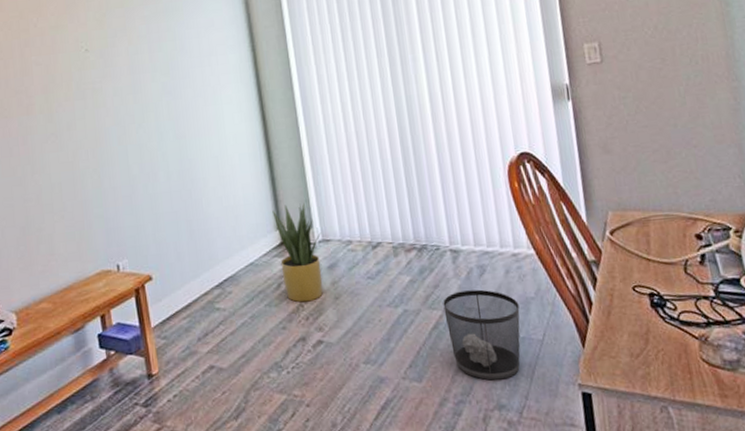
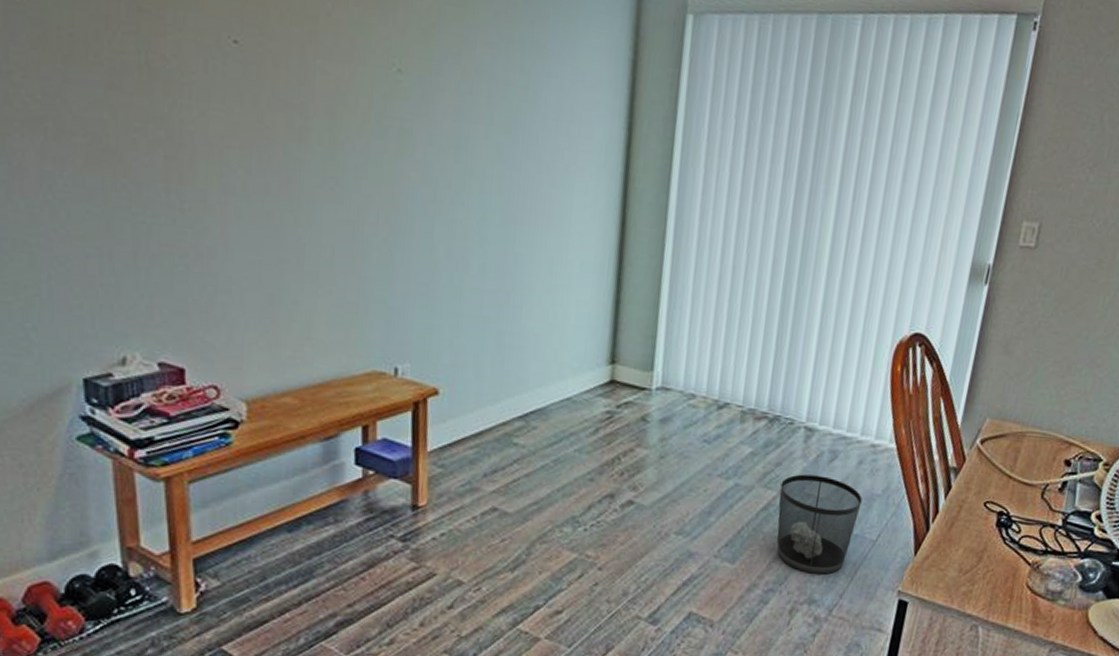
planter: present [272,203,323,303] -> none [602,336,663,456]

